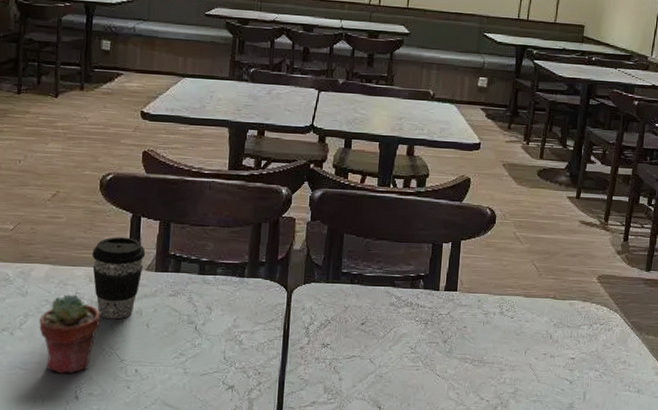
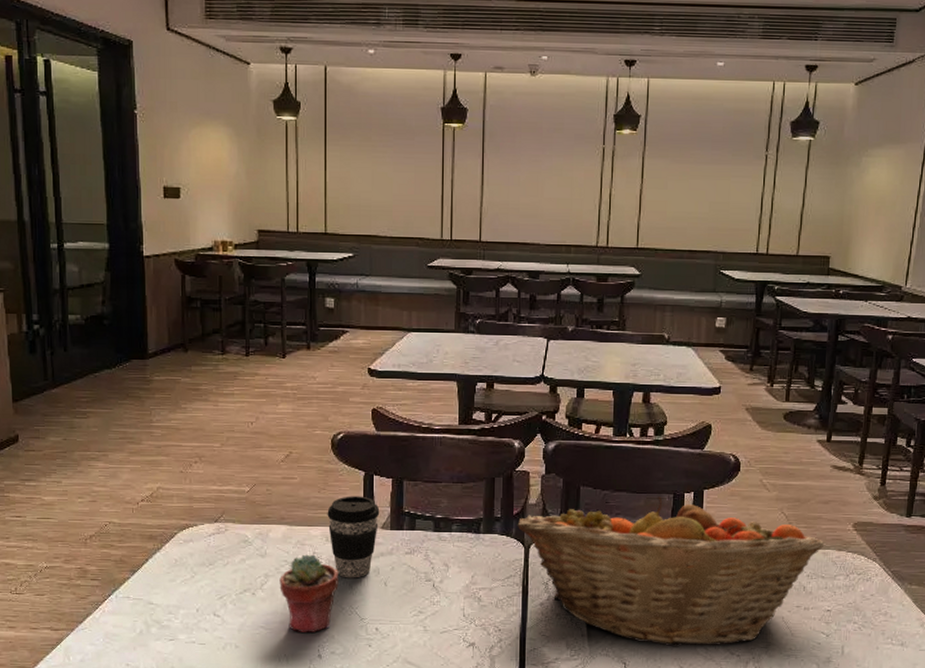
fruit basket: none [281,246,570,392] -> present [517,496,824,647]

